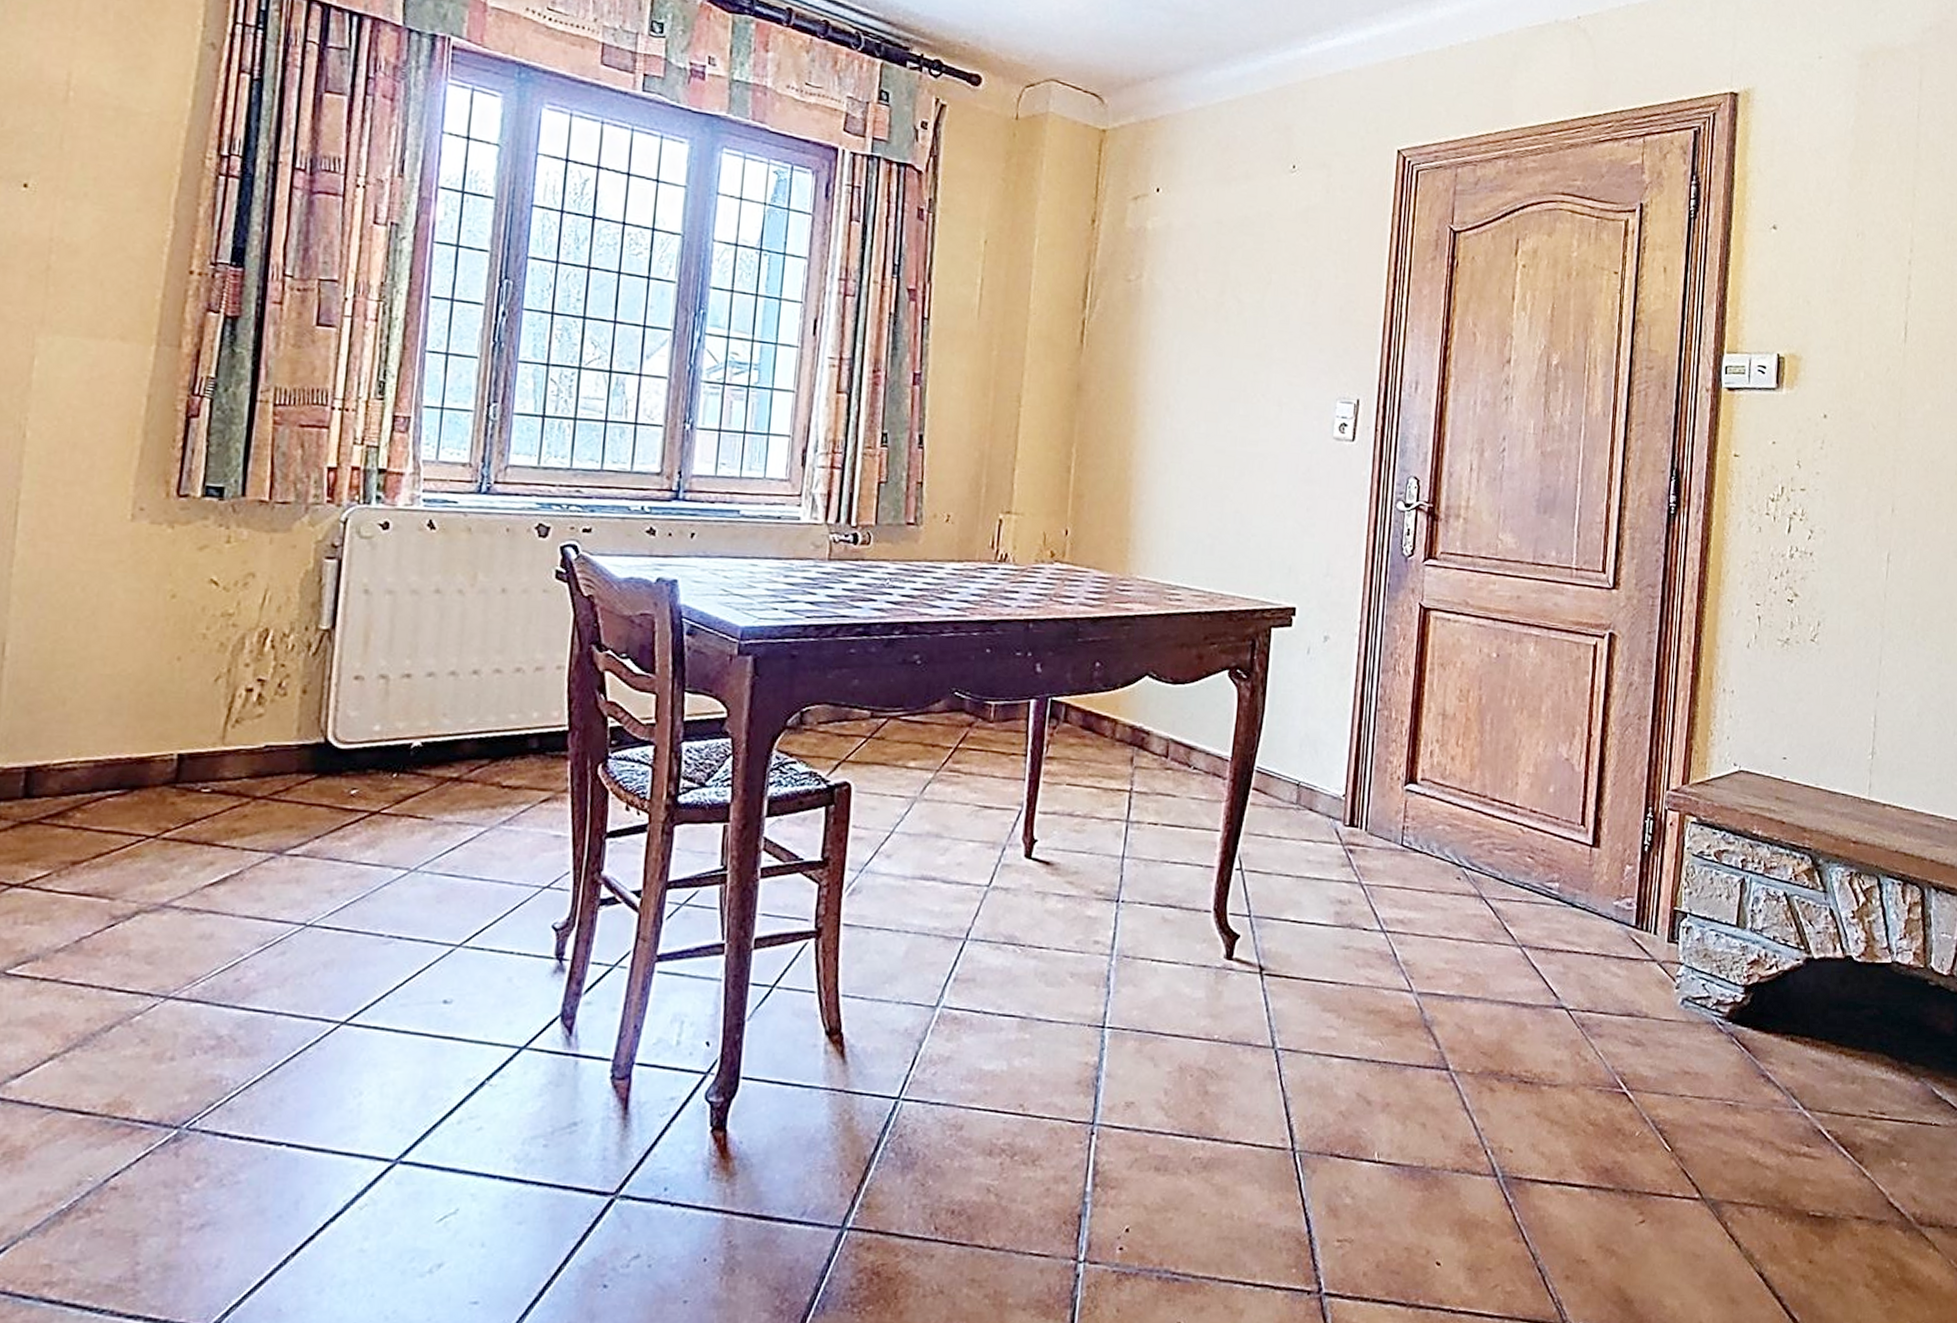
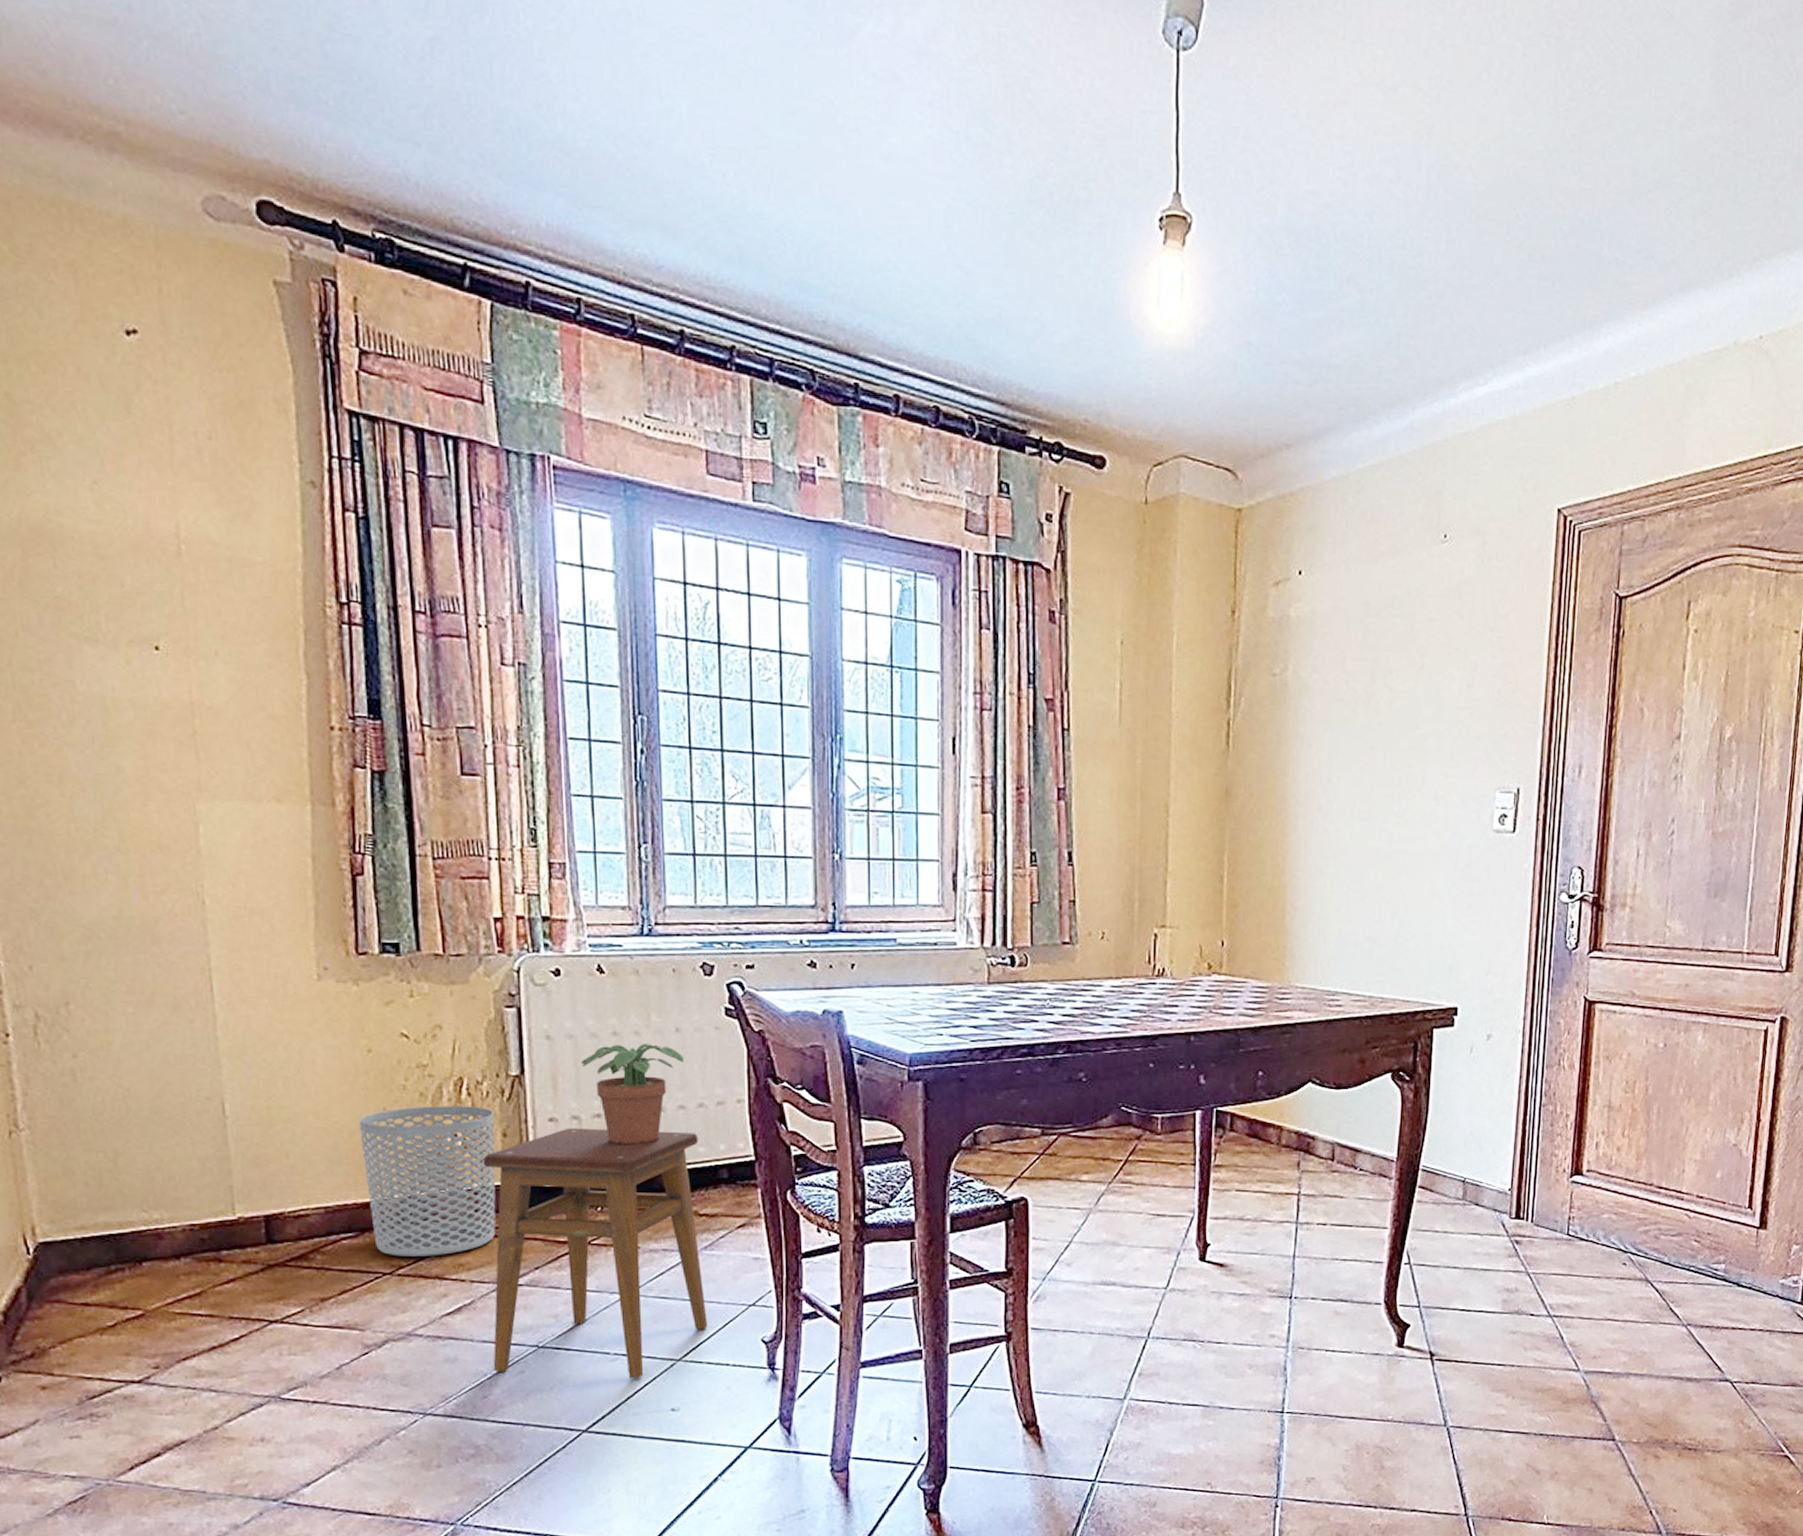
waste bin: none [143,657,297,820] -> present [359,1106,496,1257]
stool: none [252,687,512,965] -> present [482,1127,708,1379]
potted plant: none [397,603,507,709] -> present [580,1044,684,1145]

